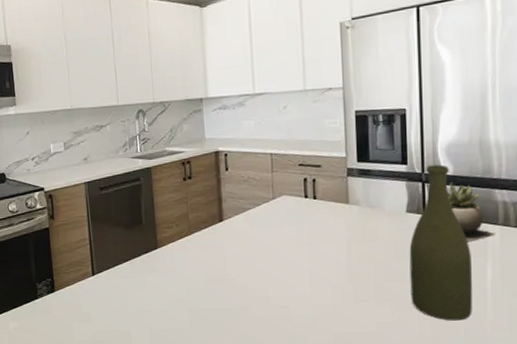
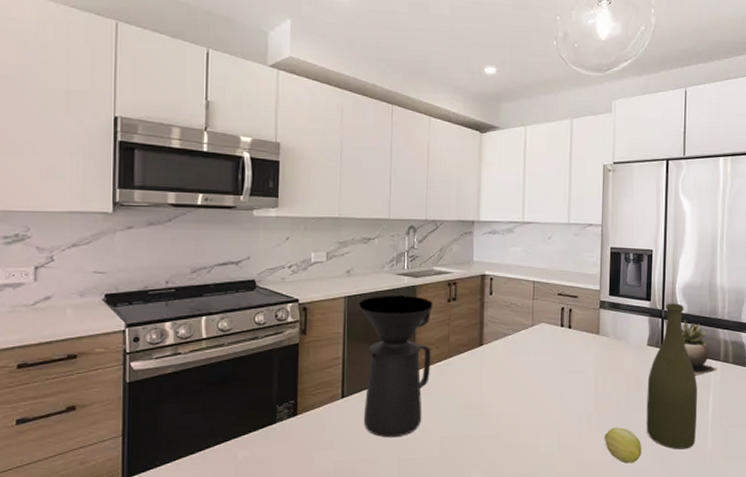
coffee maker: none [99,177,173,311] -> present [359,295,434,438]
fruit: none [362,298,408,335] -> present [604,427,642,464]

